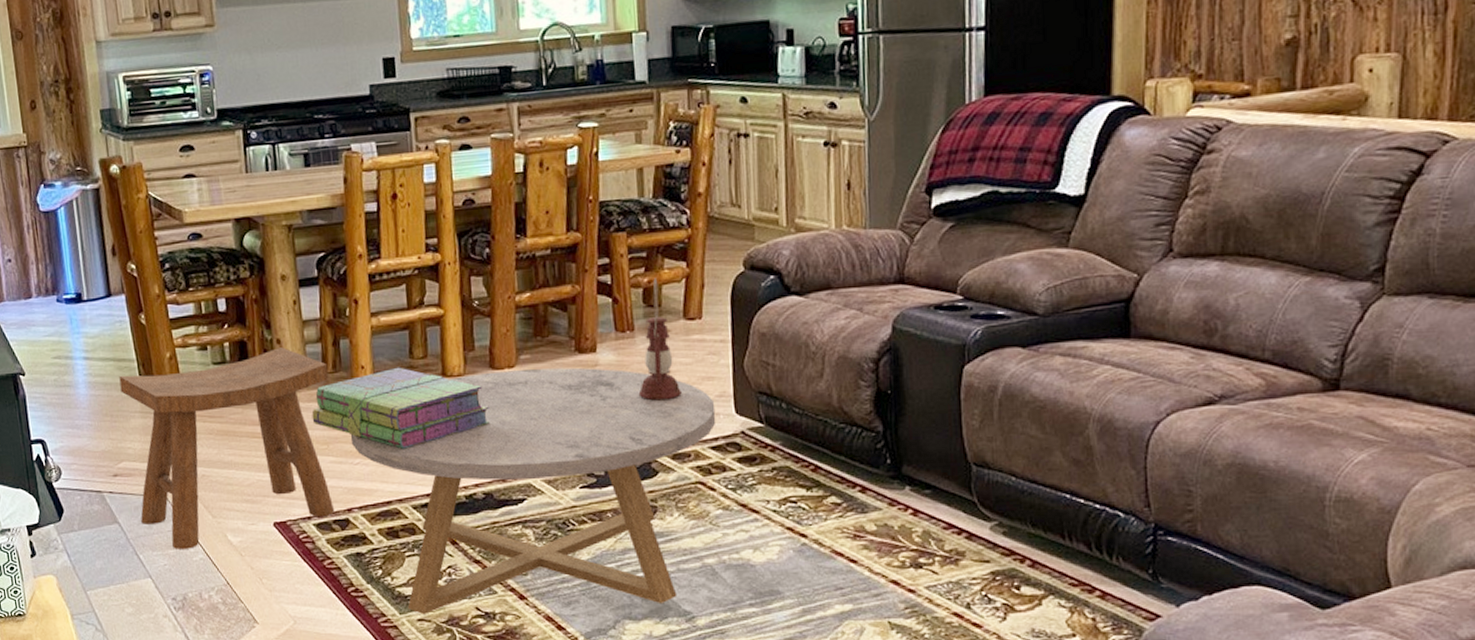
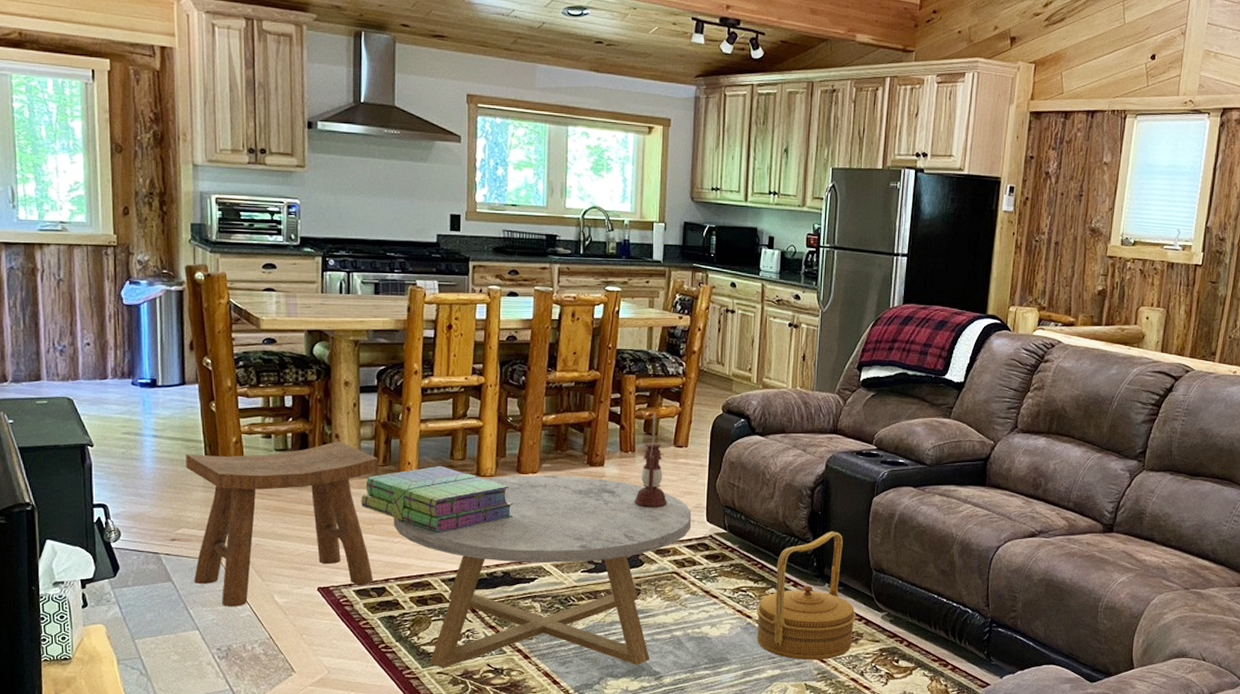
basket: none [812,415,954,590] -> present [756,531,857,660]

